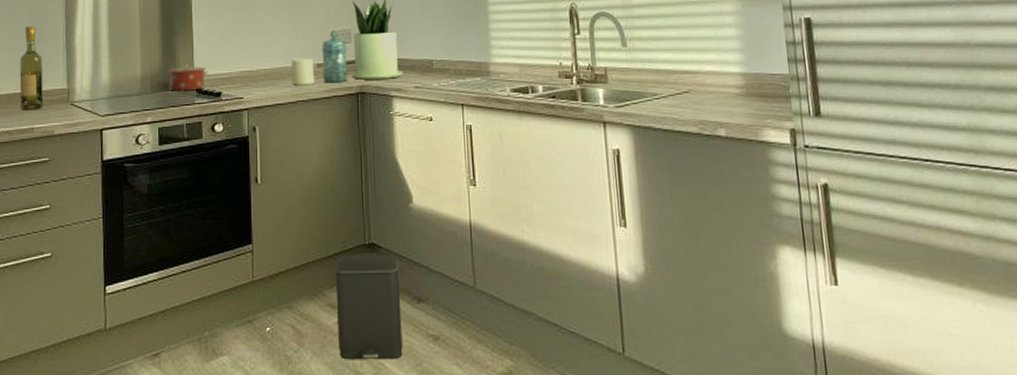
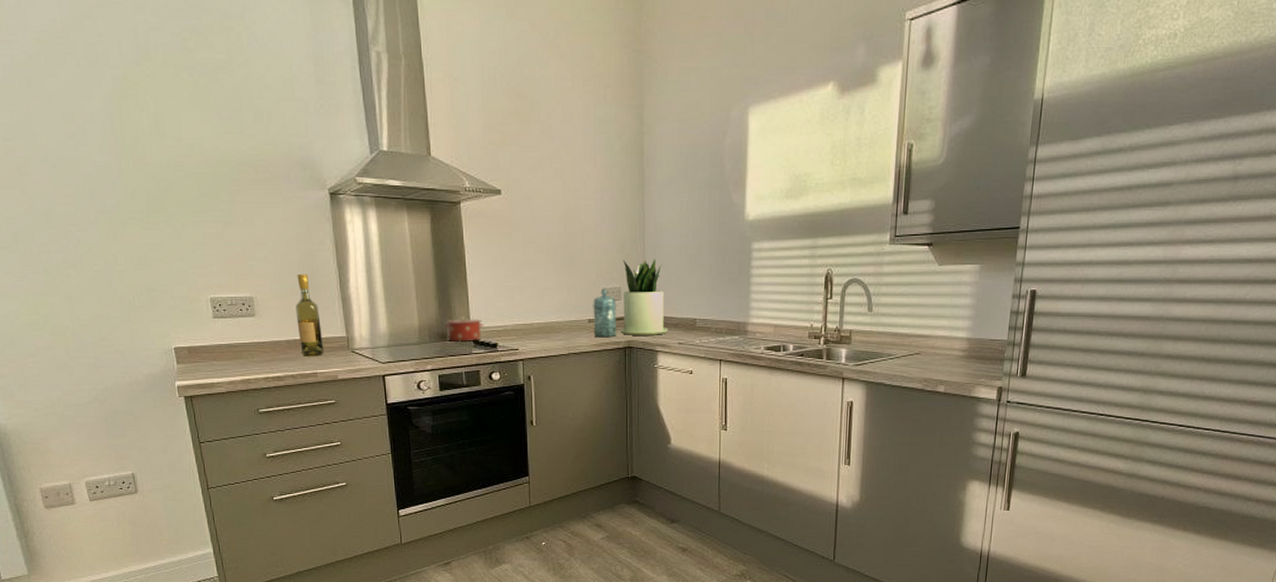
mug: present [290,58,315,85] -> none [563,314,586,339]
pedal bin: present [335,252,403,360] -> none [601,484,657,566]

